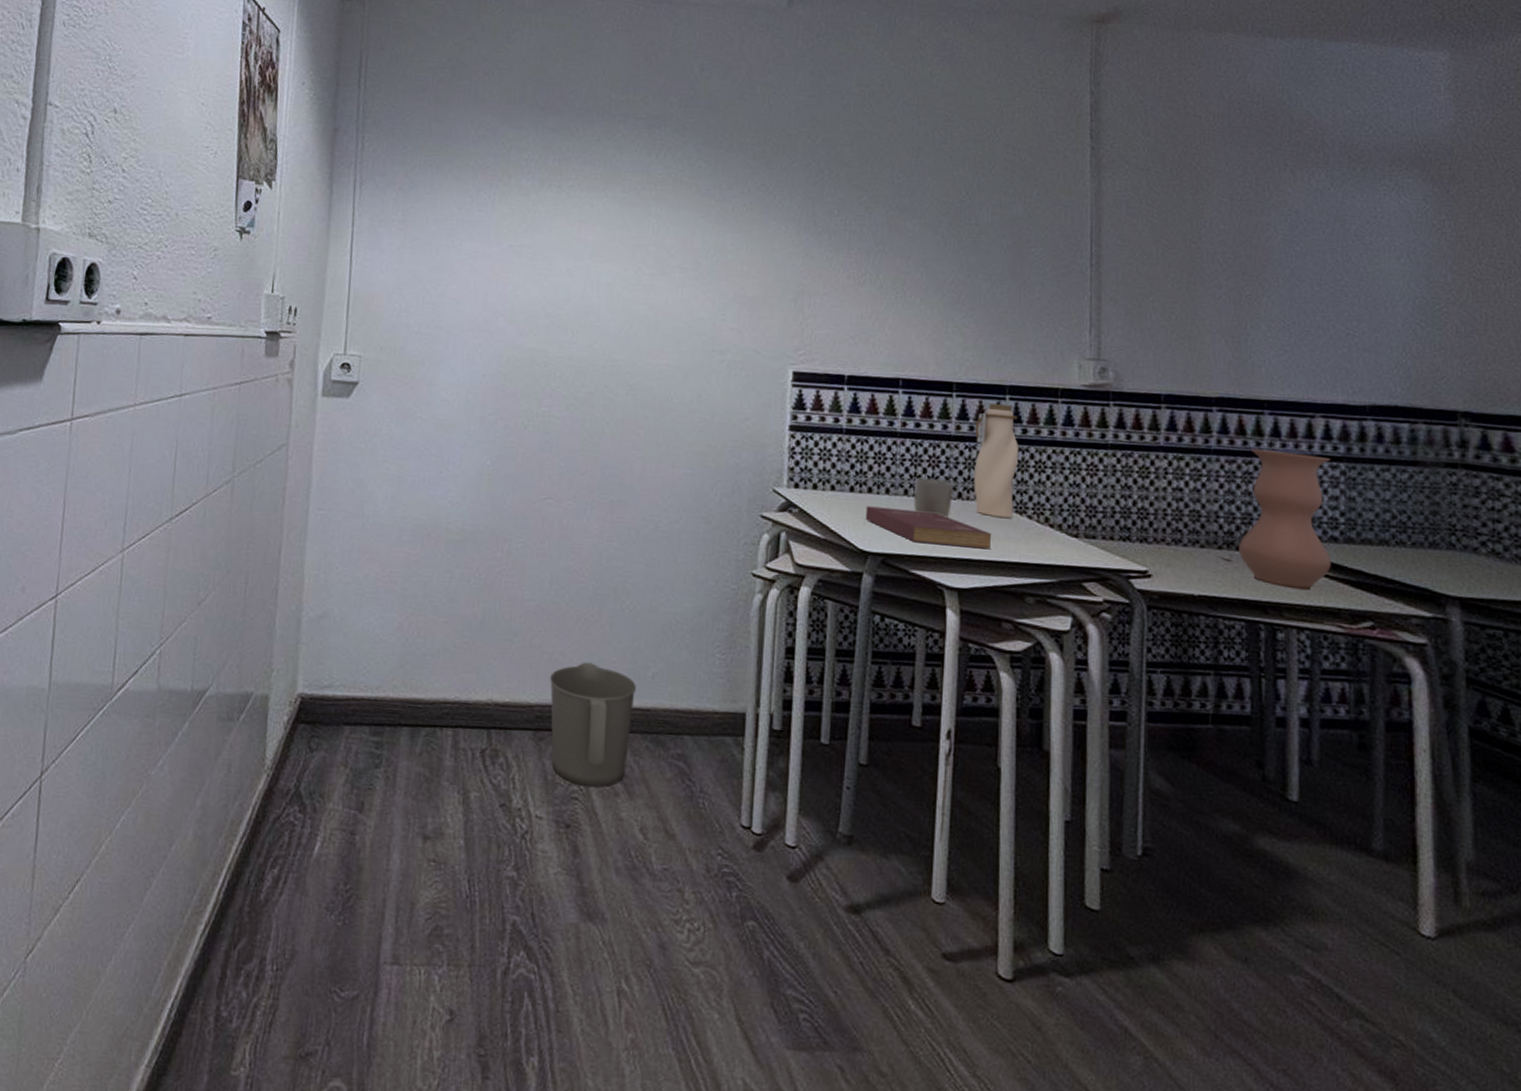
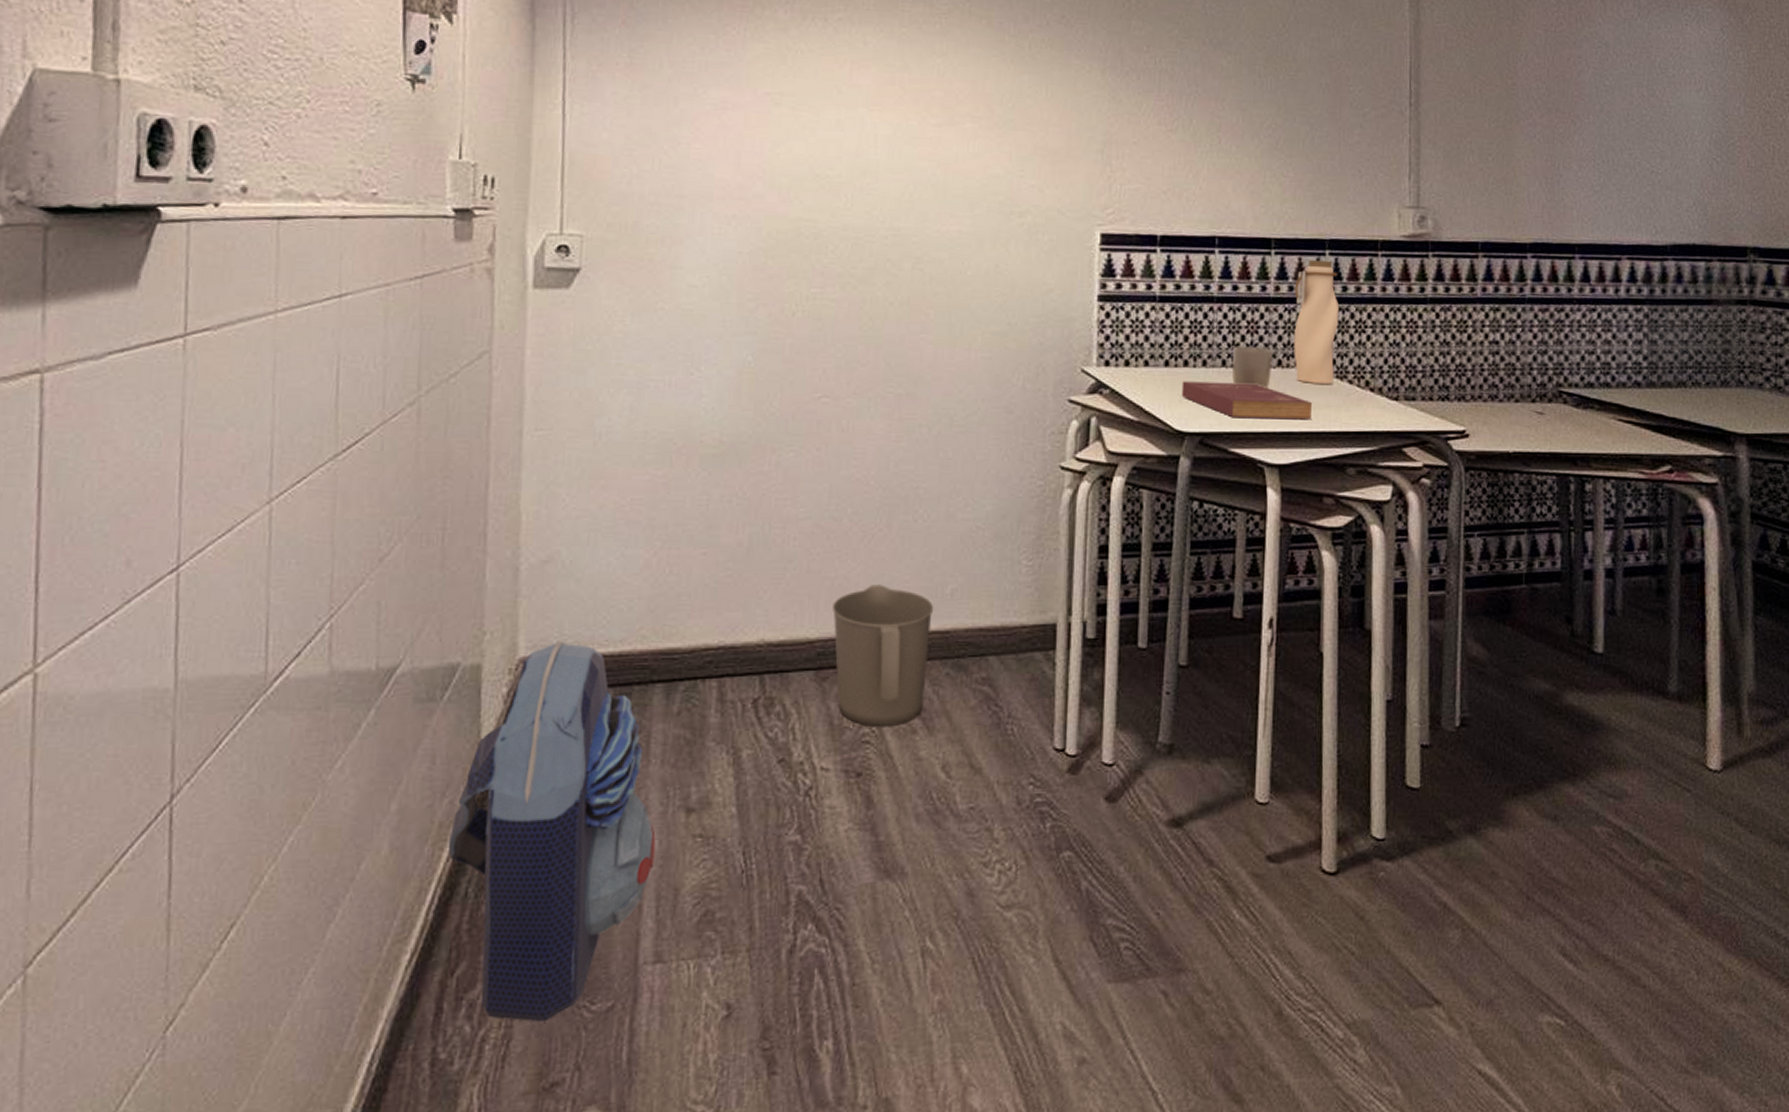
backpack: none [236,682,398,1000] -> present [448,641,656,1023]
vase: present [1238,448,1331,591] -> none [1550,295,1636,439]

